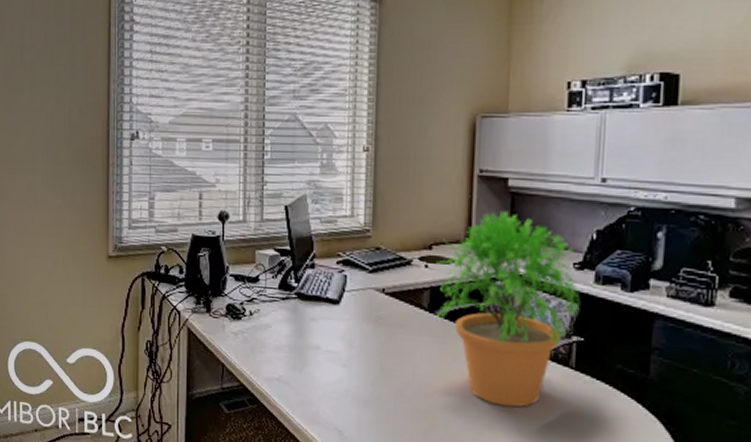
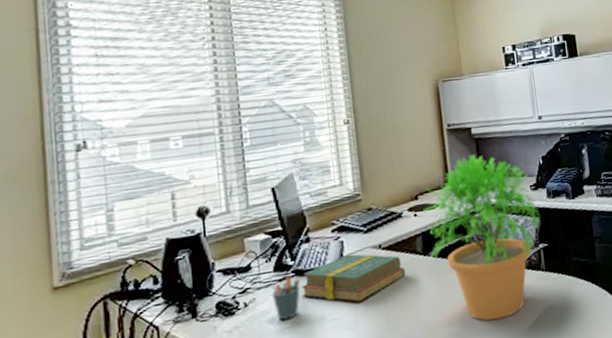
pen holder: none [274,295,302,339] -> present [269,275,301,321]
hardback book: none [301,290,406,343] -> present [301,254,405,303]

